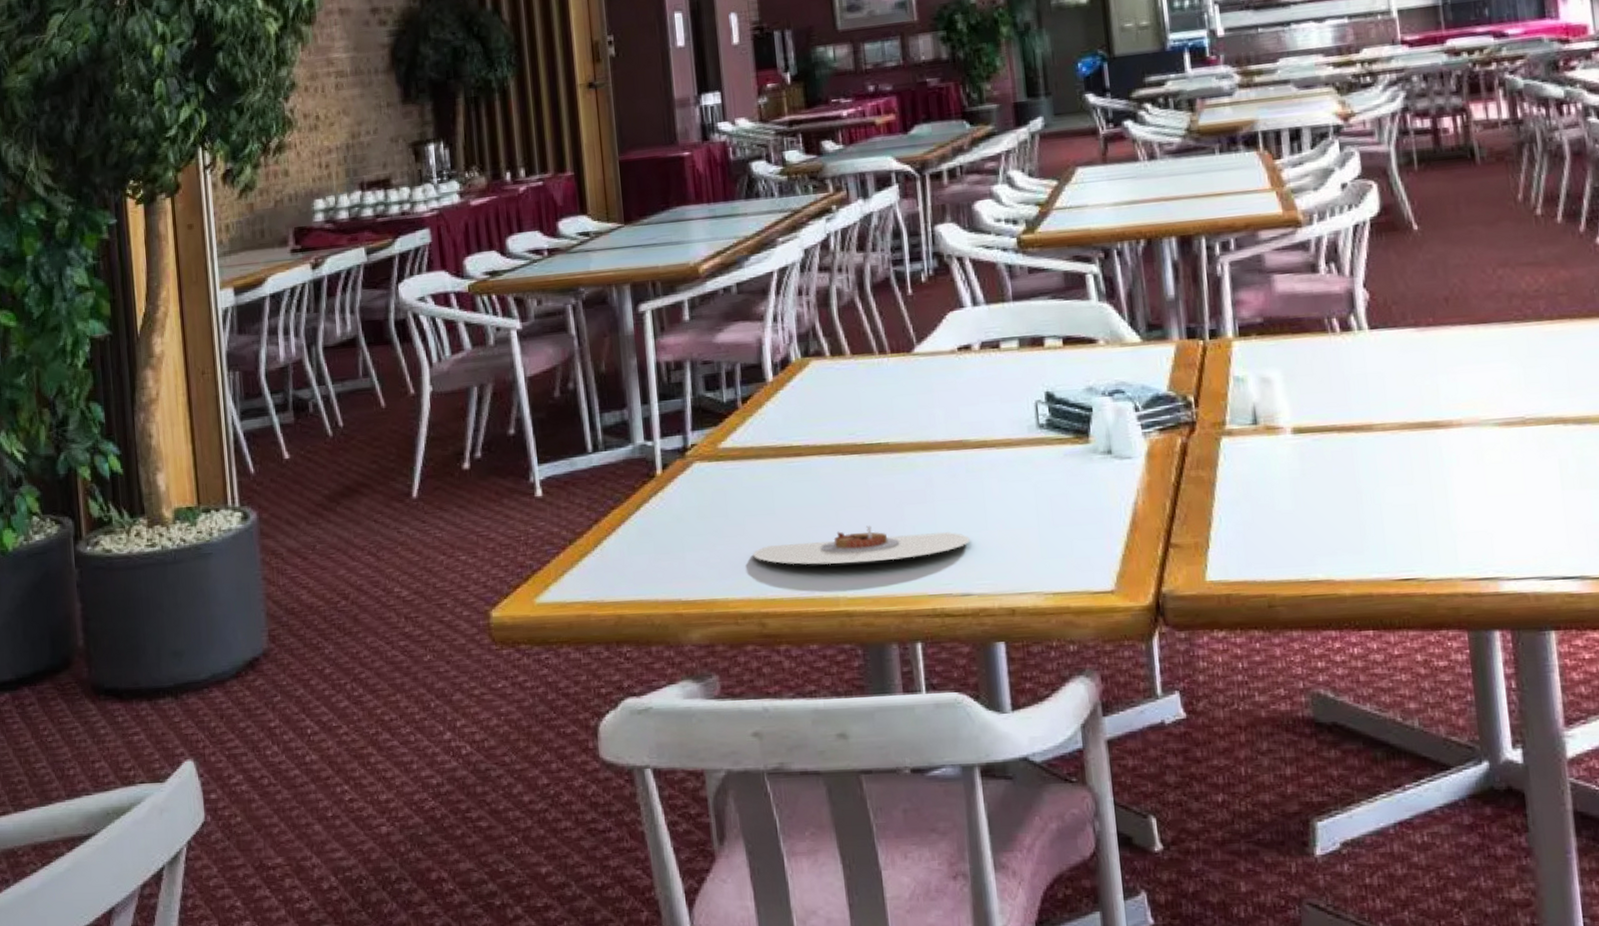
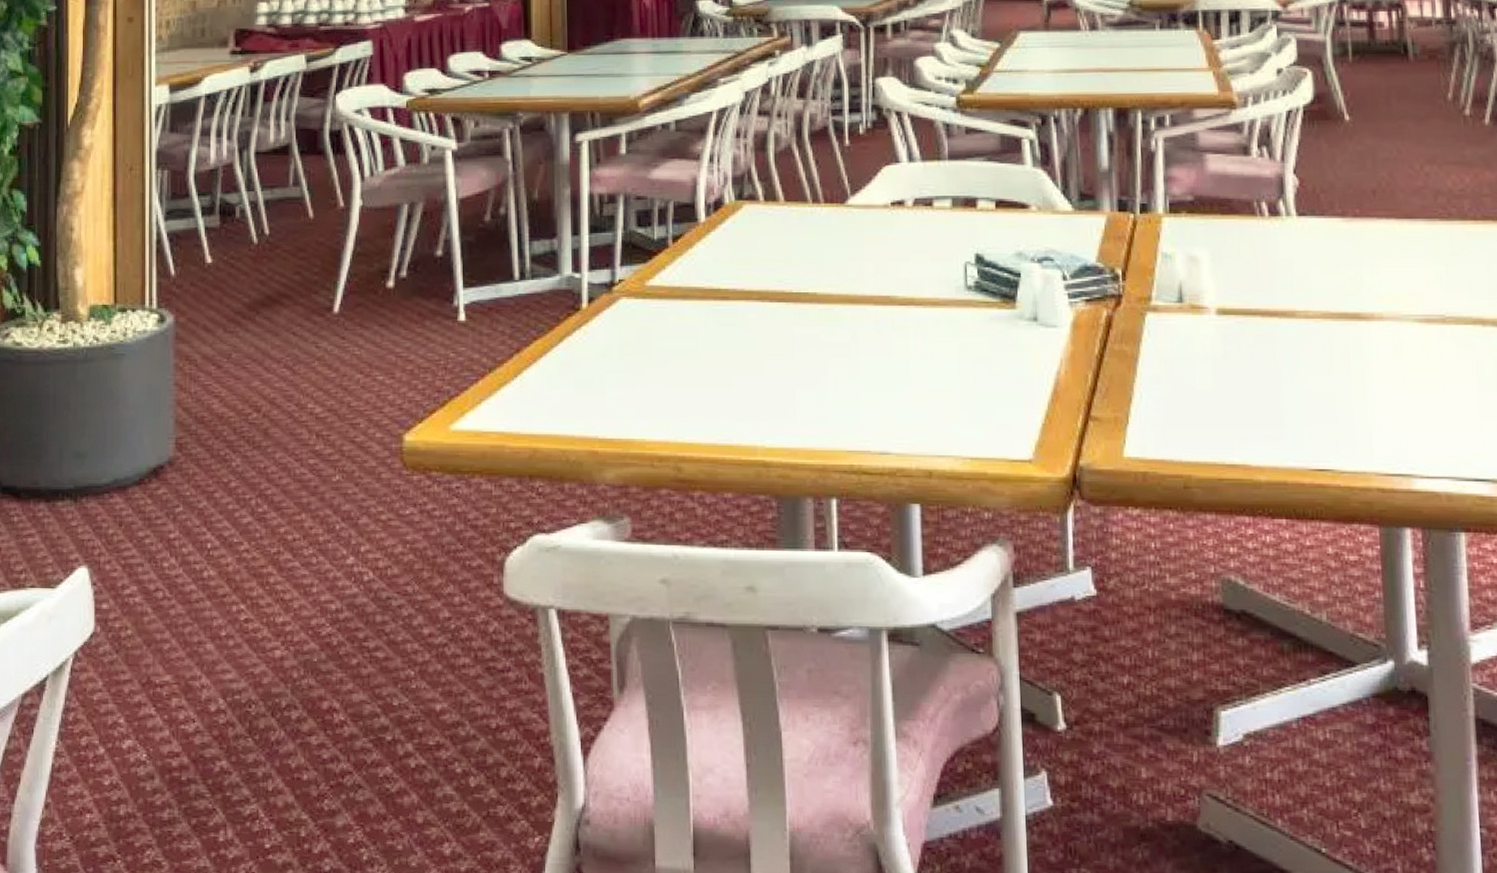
plate: present [752,525,970,565] -> none [672,375,891,413]

